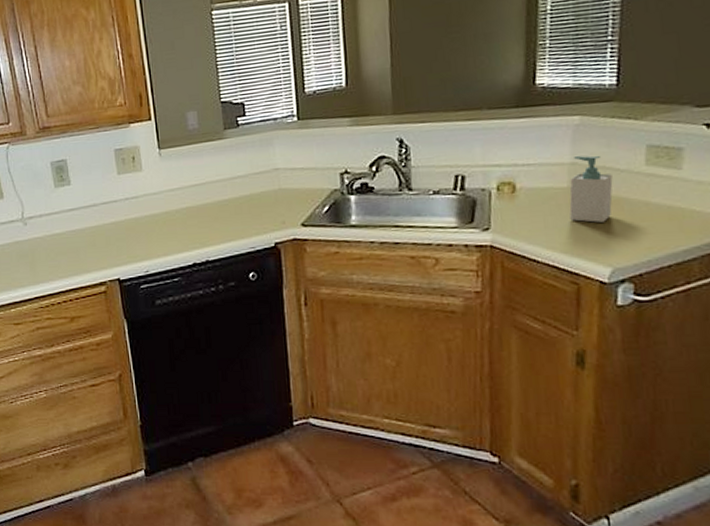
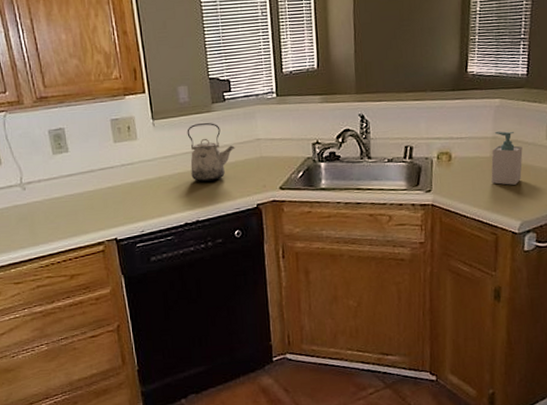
kettle: none [196,151,250,217] -> present [187,123,235,182]

